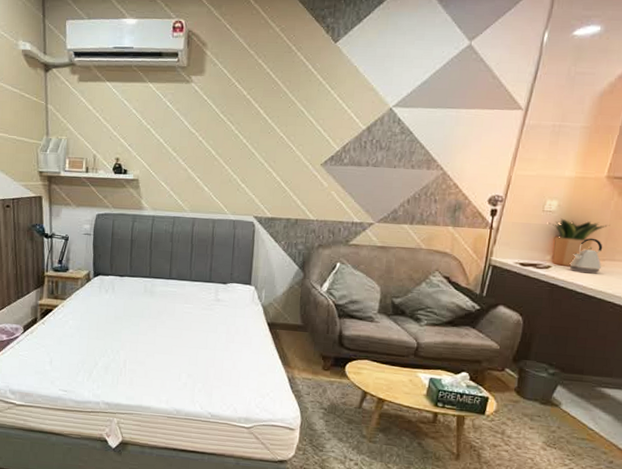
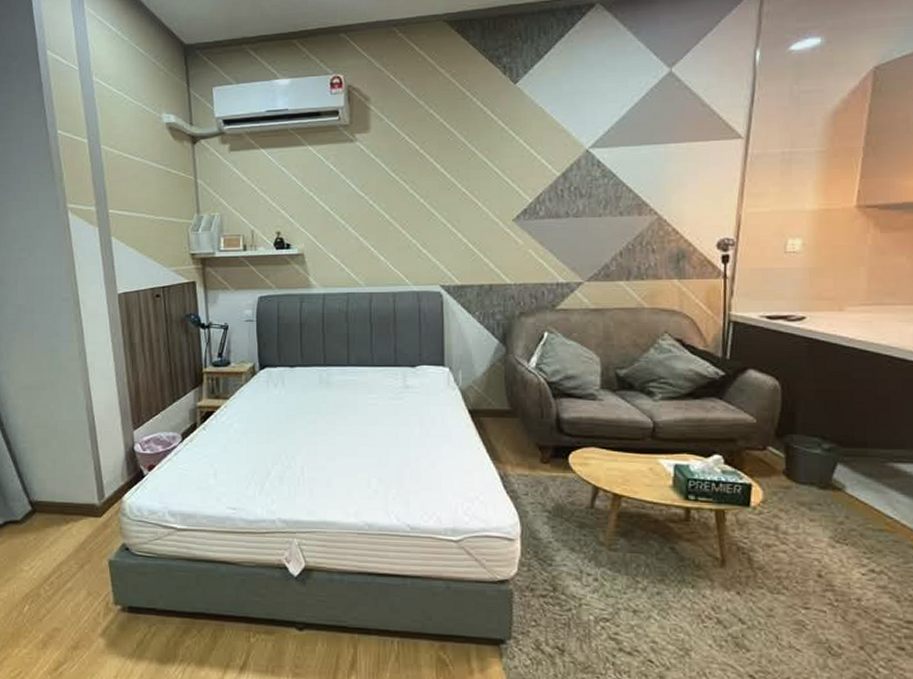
potted plant: present [548,218,610,266] -> none [794,259,871,316]
kettle: present [569,238,603,274] -> none [828,279,868,323]

